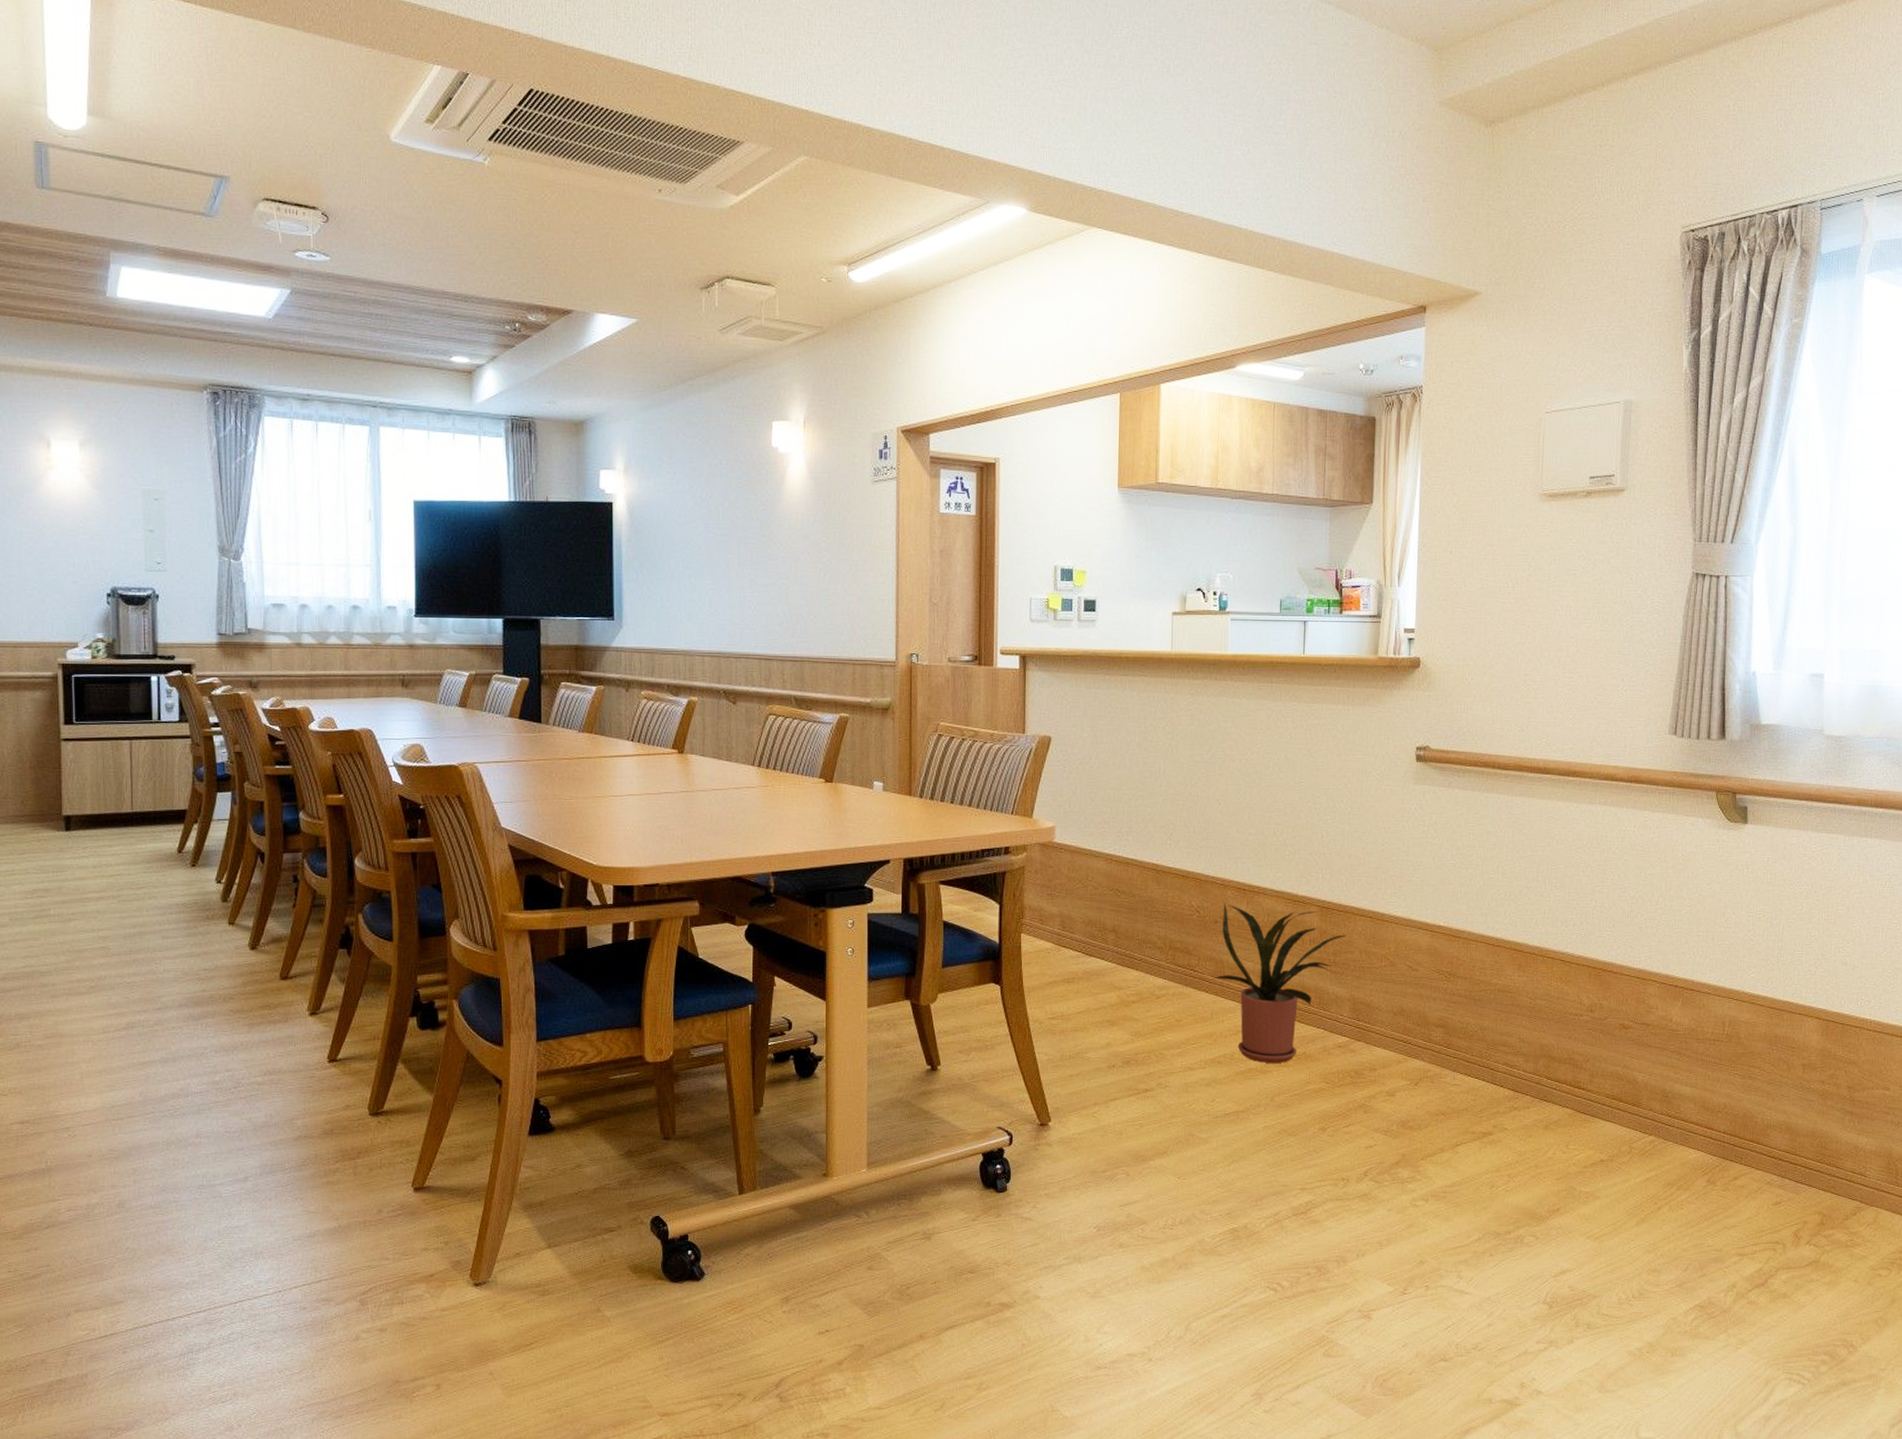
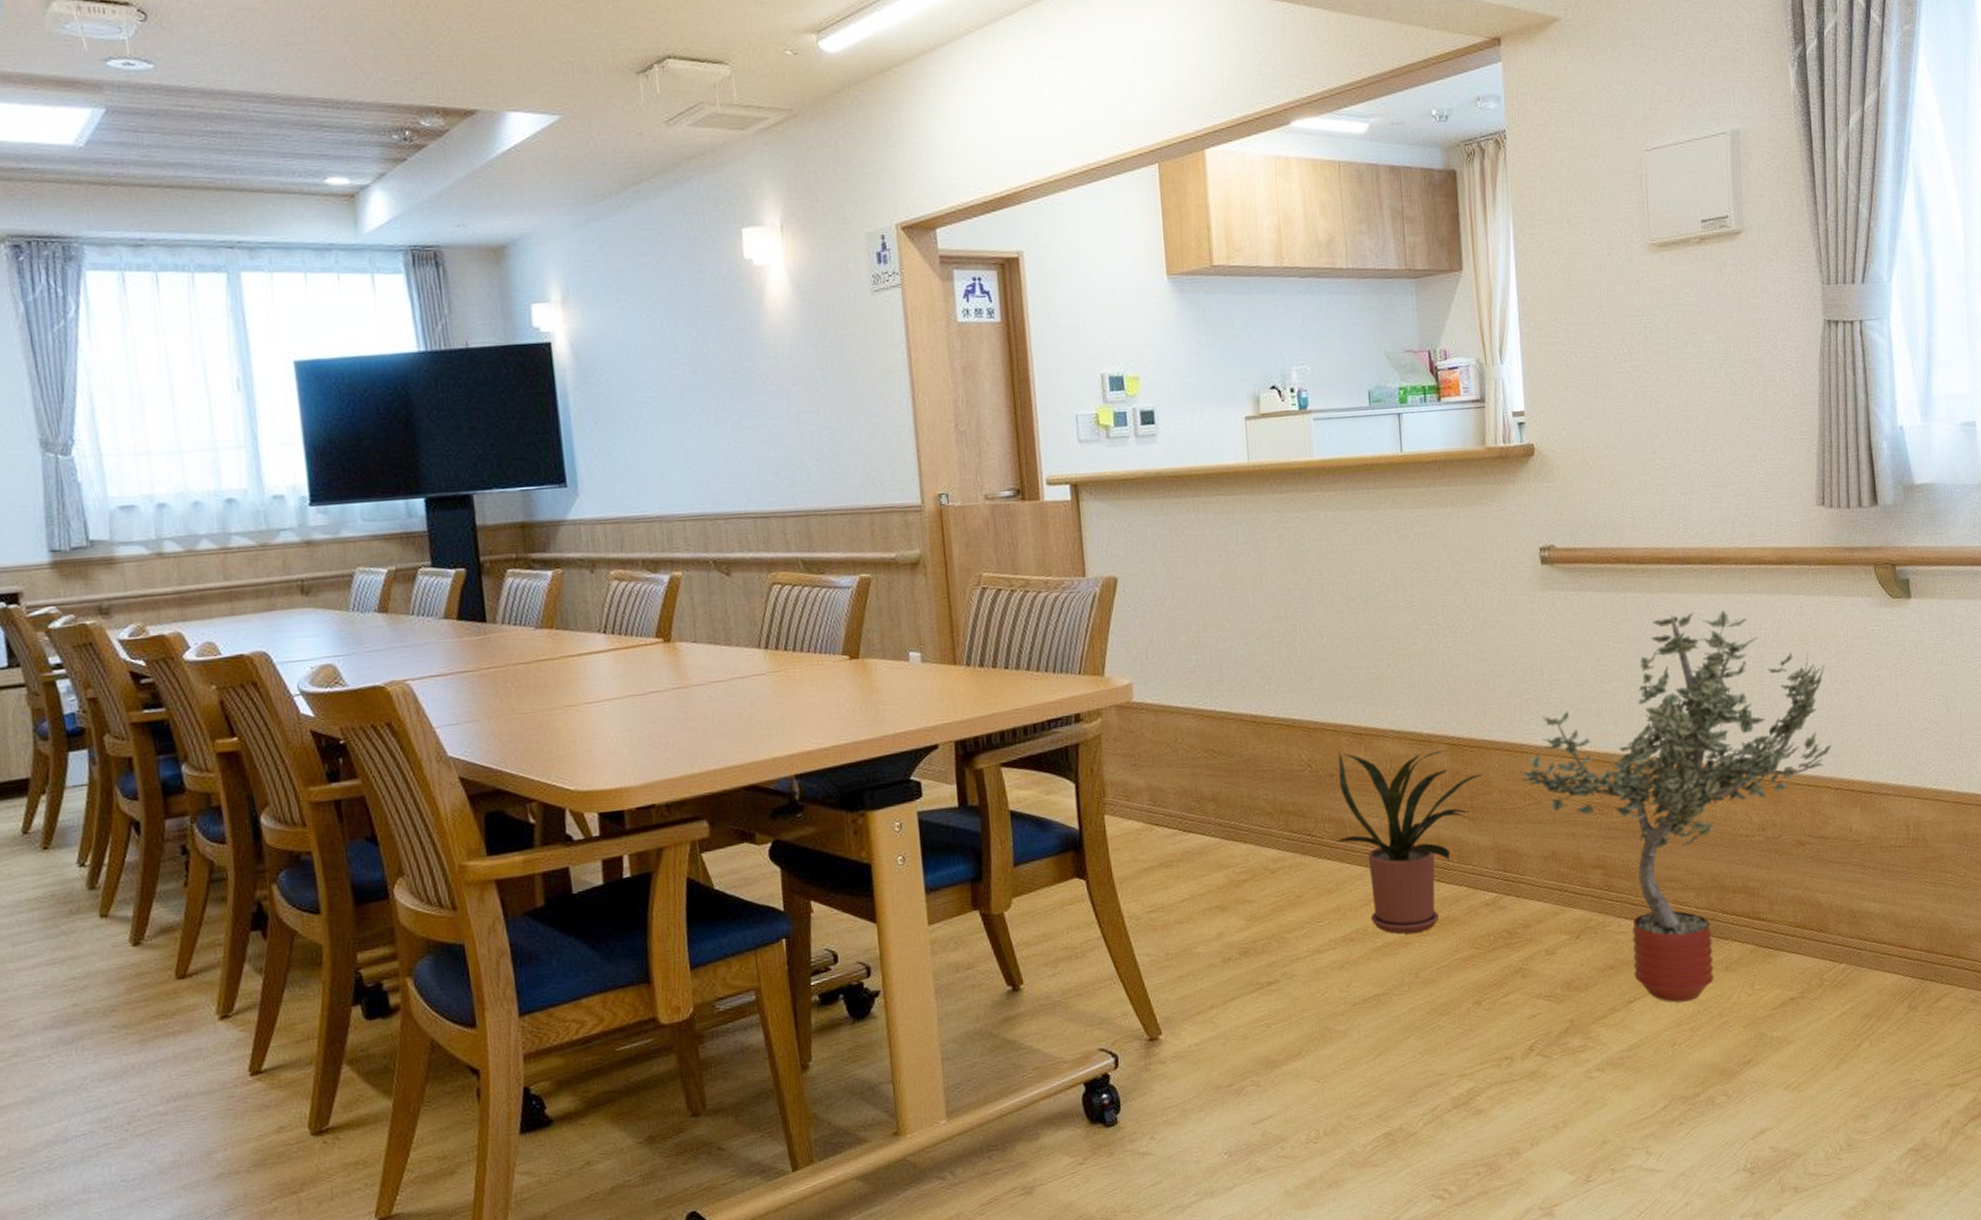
potted tree: none [1379,816,1662,1151] -> present [1519,609,1831,1002]

